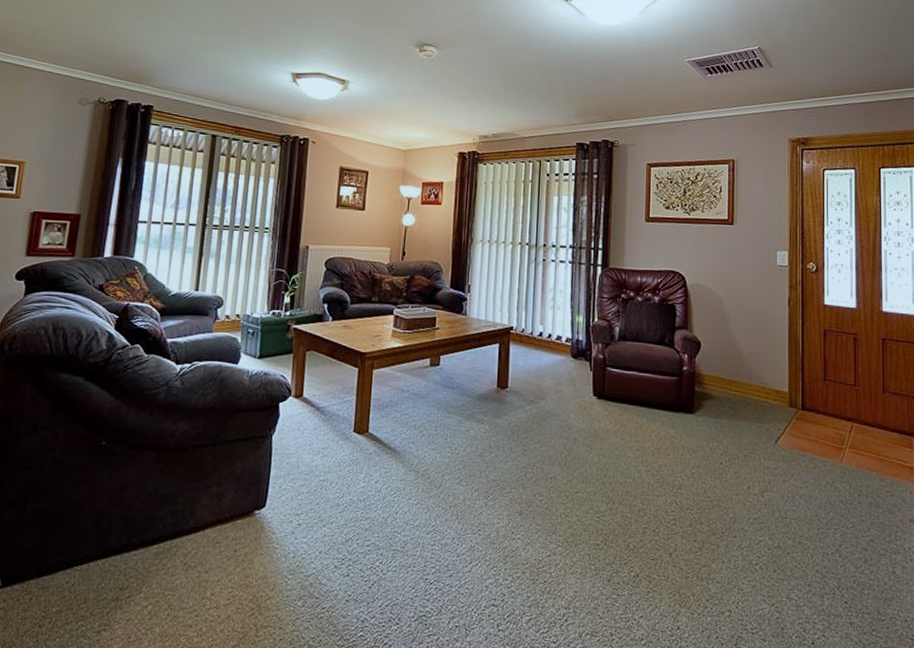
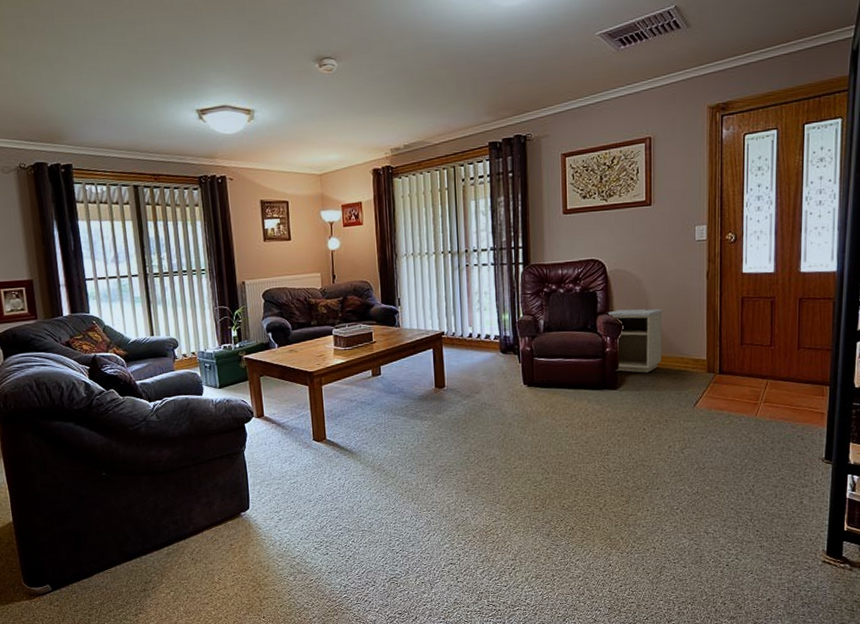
nightstand: none [686,326,744,399] -> present [607,308,664,373]

